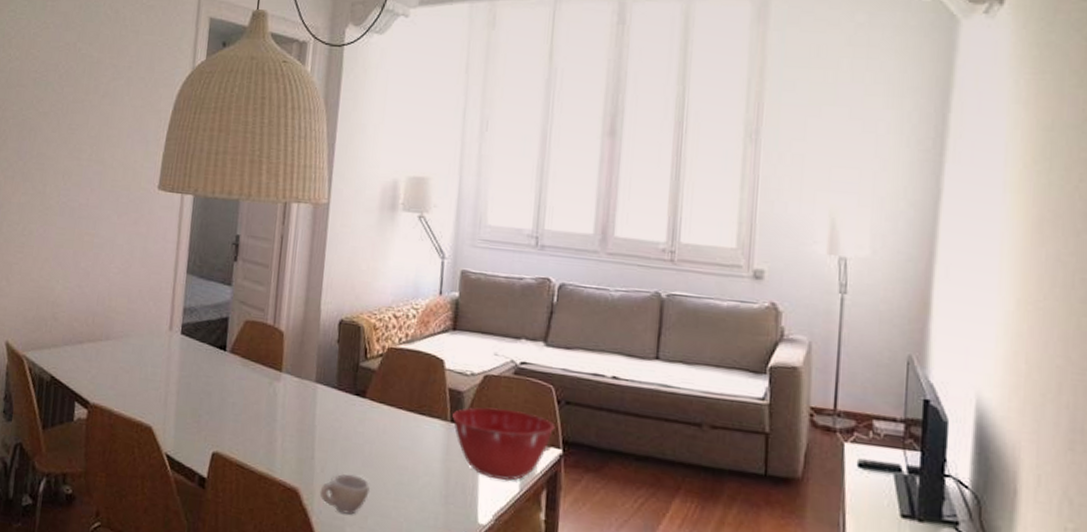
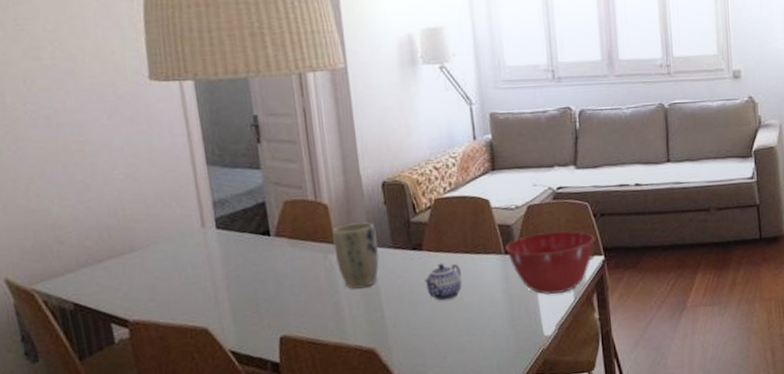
plant pot: none [280,354,324,423] -> present [332,222,380,289]
cup: present [320,474,370,515] -> none [396,322,443,360]
teapot: none [360,415,401,457] -> present [424,263,462,301]

